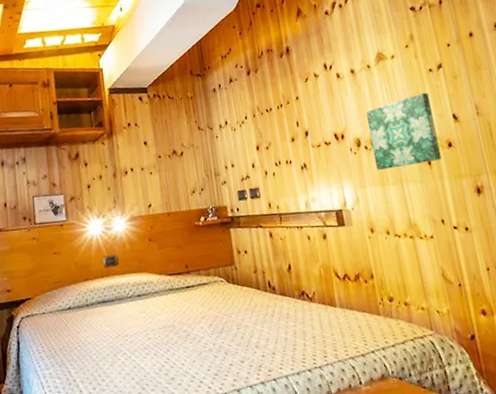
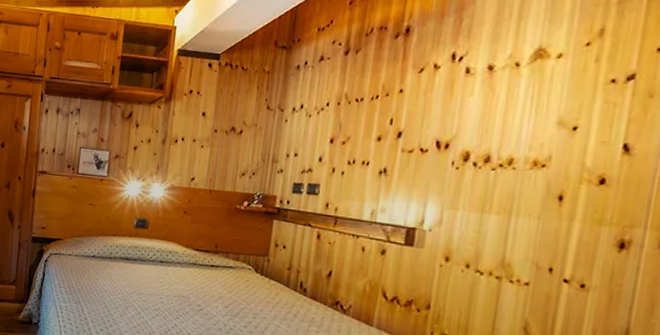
wall art: present [366,92,442,170] -> none [479,109,596,198]

